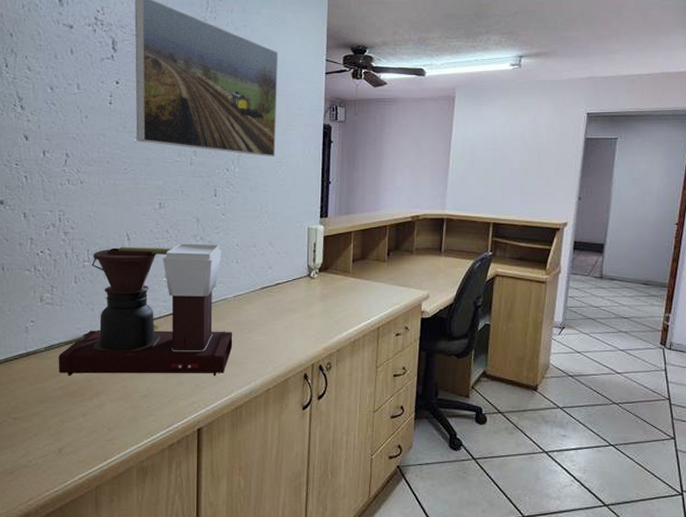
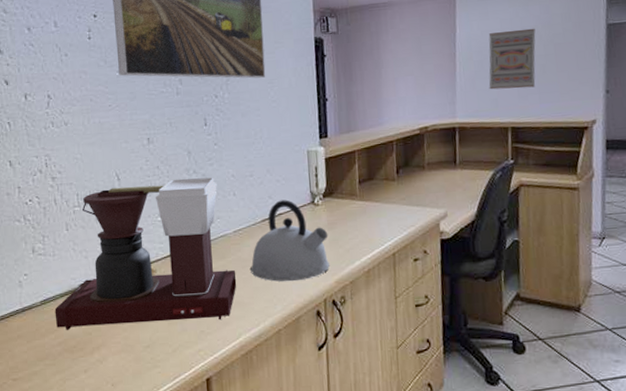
kettle: none [247,271,321,346] -> present [250,200,330,282]
wall art: none [477,135,522,189] -> present [488,28,536,90]

